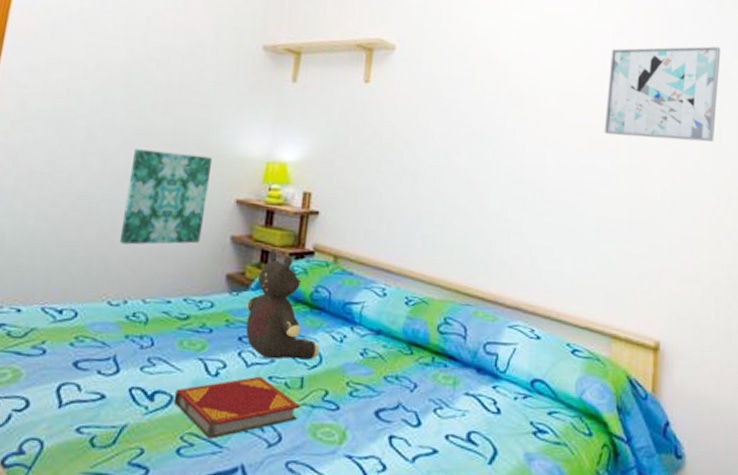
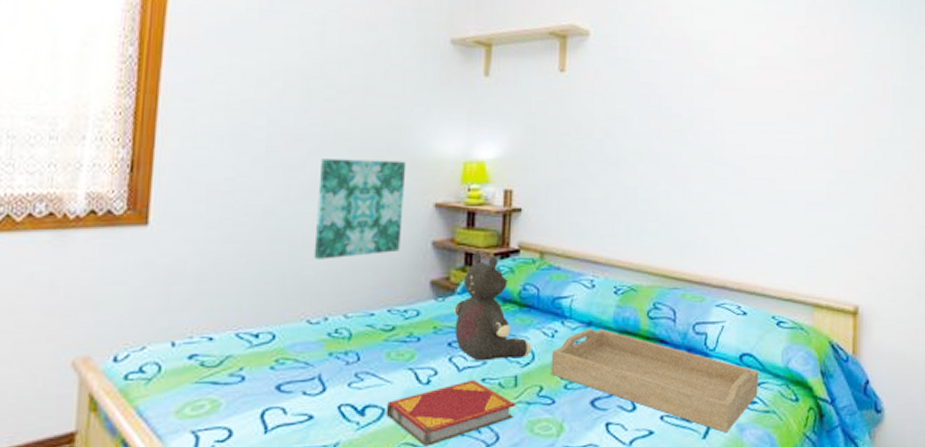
serving tray: none [337,337,551,461] -> present [550,328,759,433]
wall art: present [604,46,721,142] -> none [800,13,909,110]

